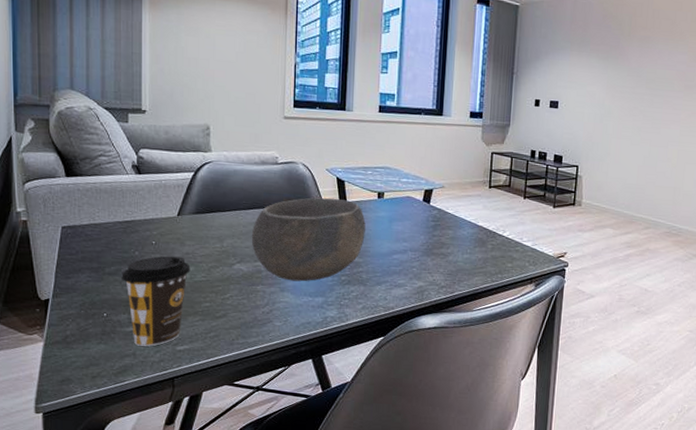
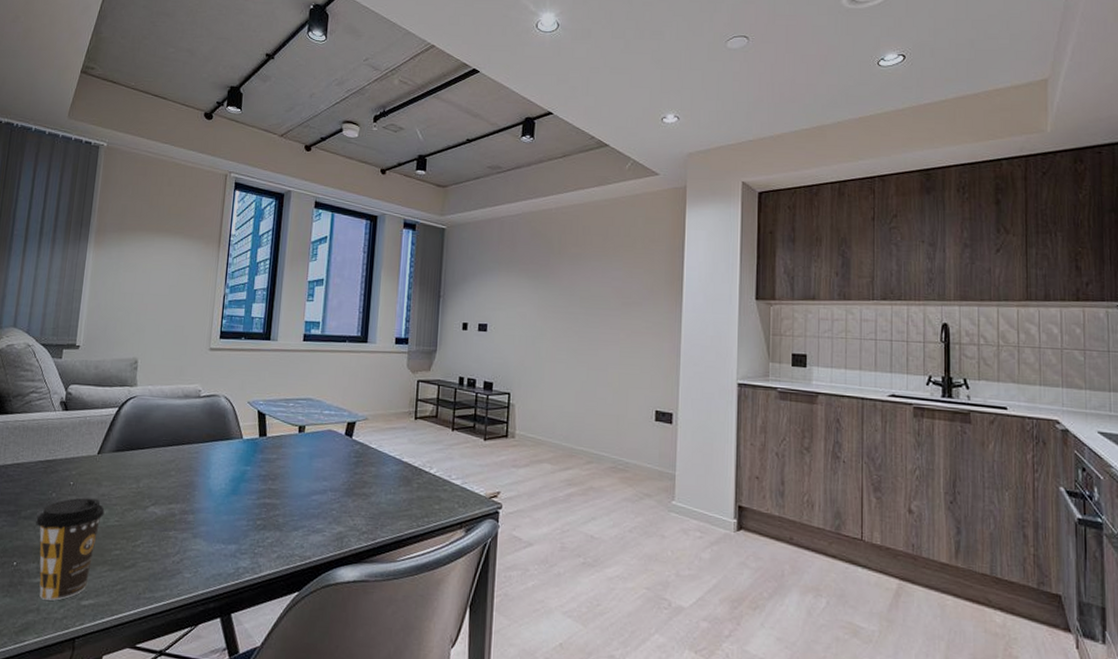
bowl: present [251,197,366,282] -> none [167,432,285,527]

